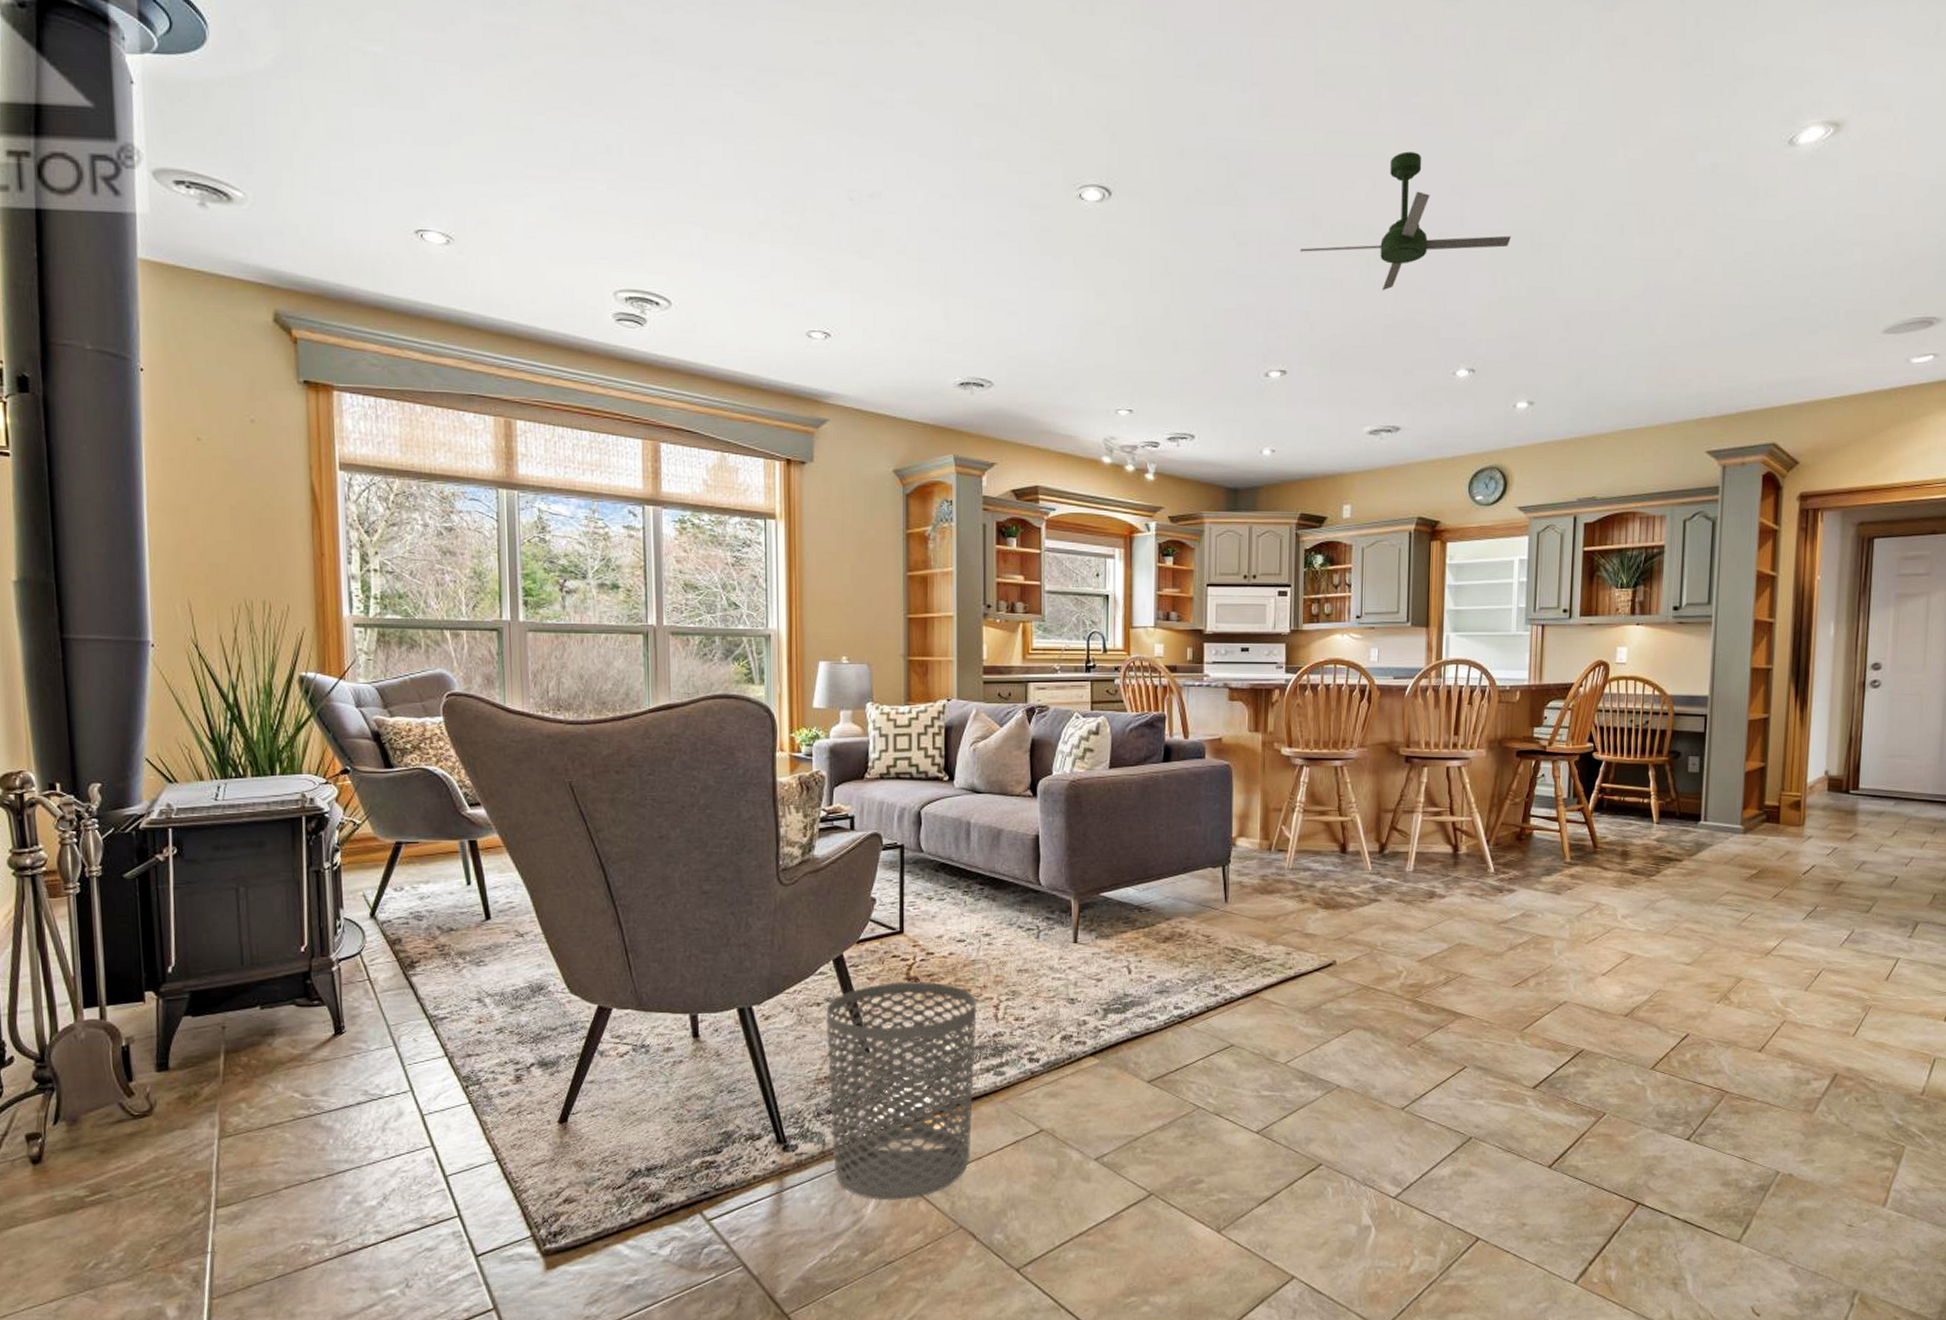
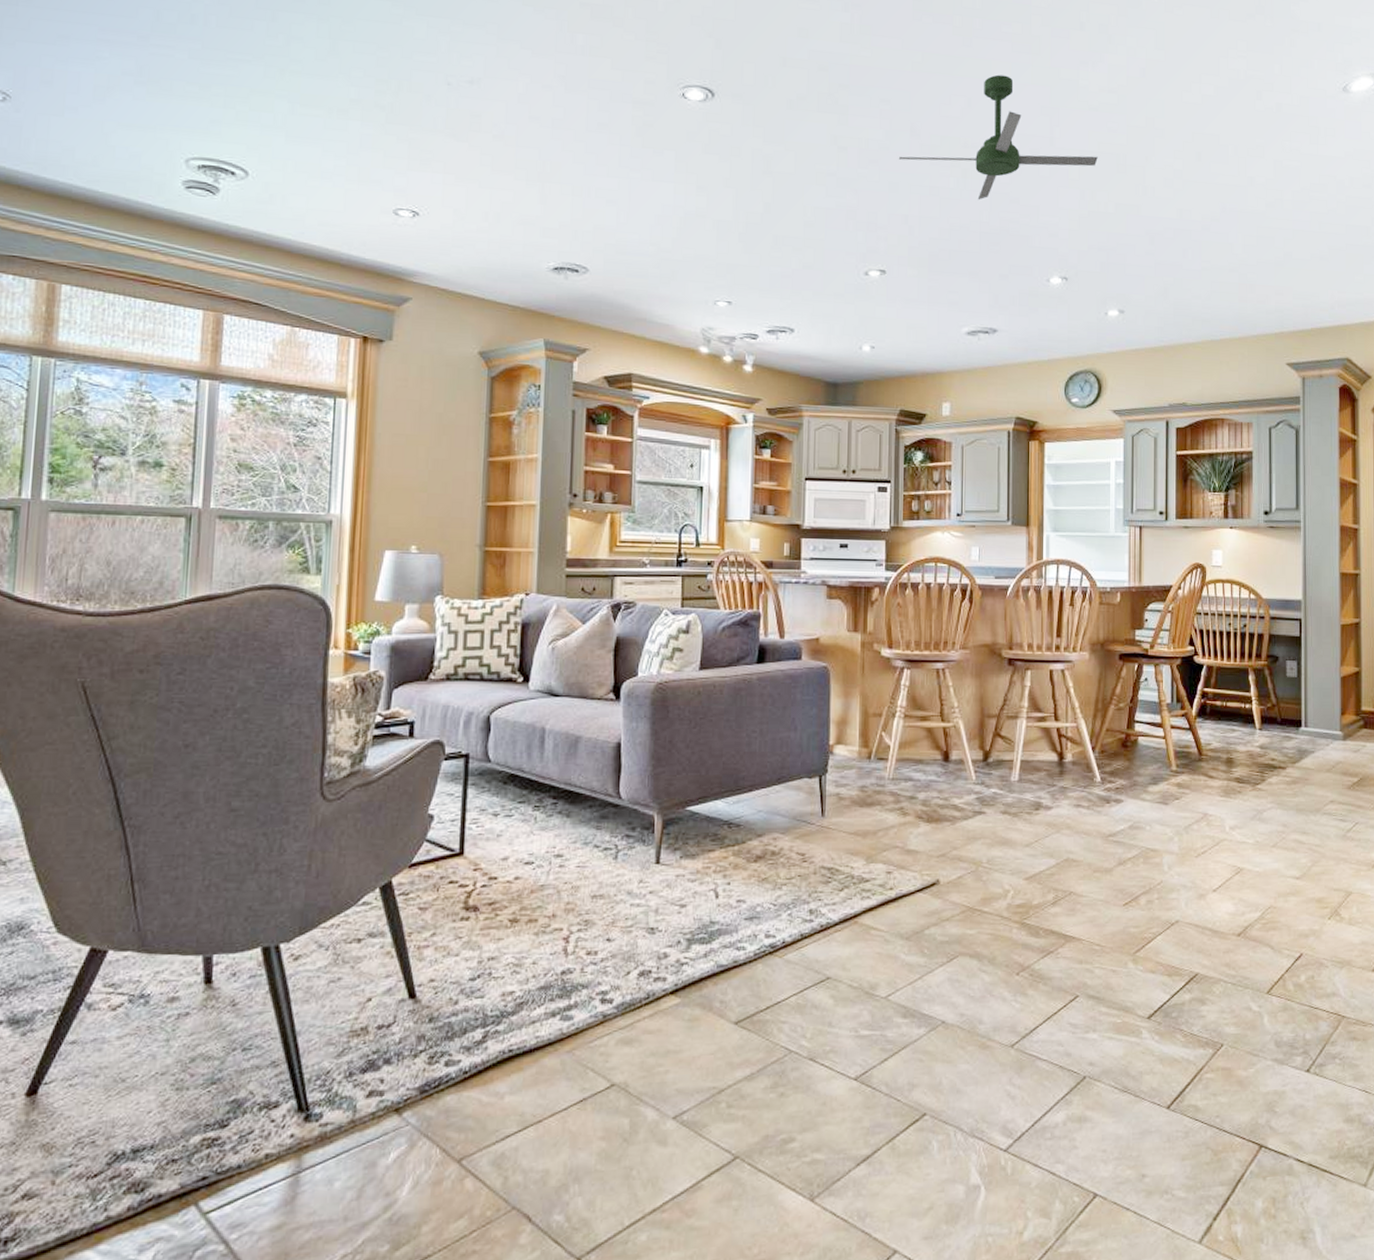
waste bin: present [826,981,977,1200] -> none [365,910,544,1179]

